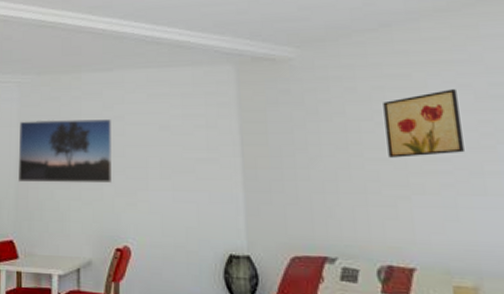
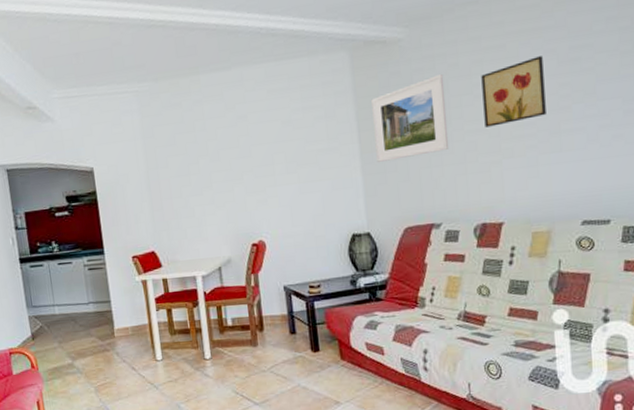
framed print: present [17,119,112,184] -> none [144,120,242,195]
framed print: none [257,97,346,180] -> present [371,74,450,162]

